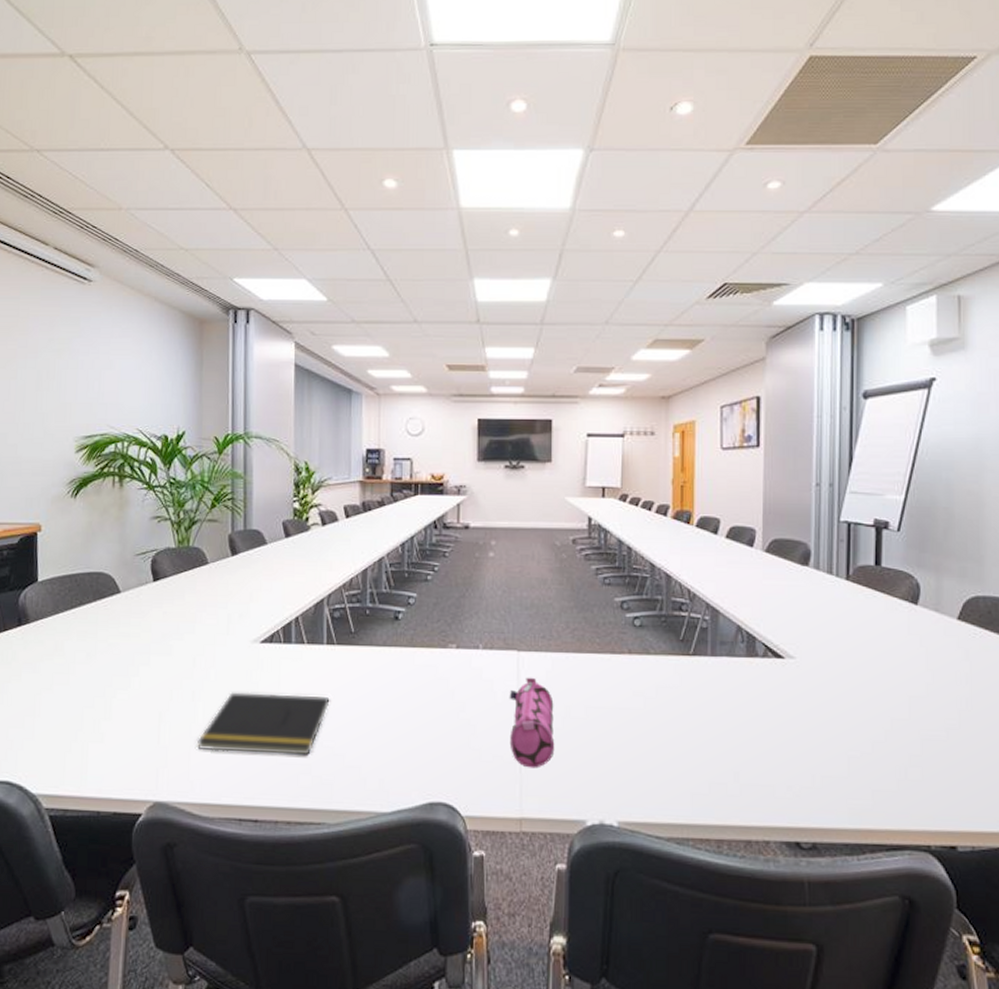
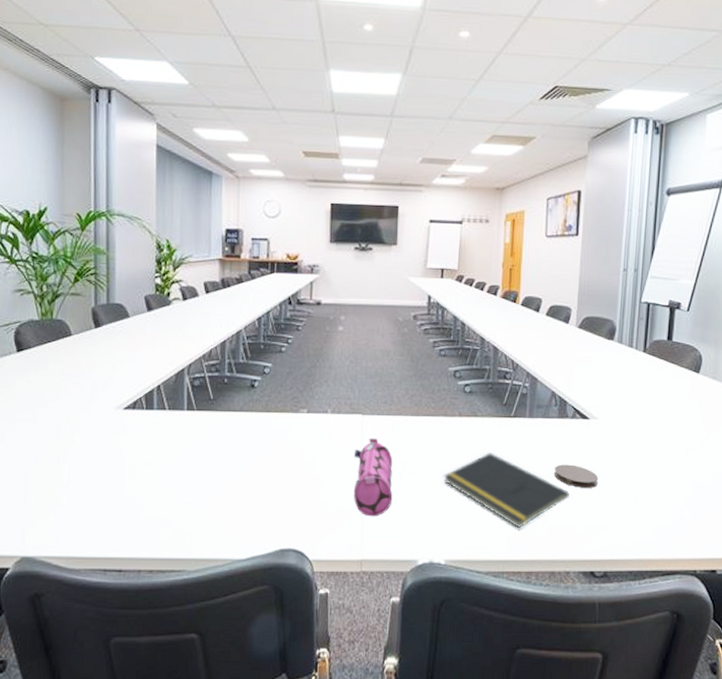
notepad: present [197,692,330,755] -> none [63,455,190,511]
notepad: none [612,695,764,786] -> present [443,451,570,528]
coaster: none [744,711,800,741] -> present [553,464,599,488]

